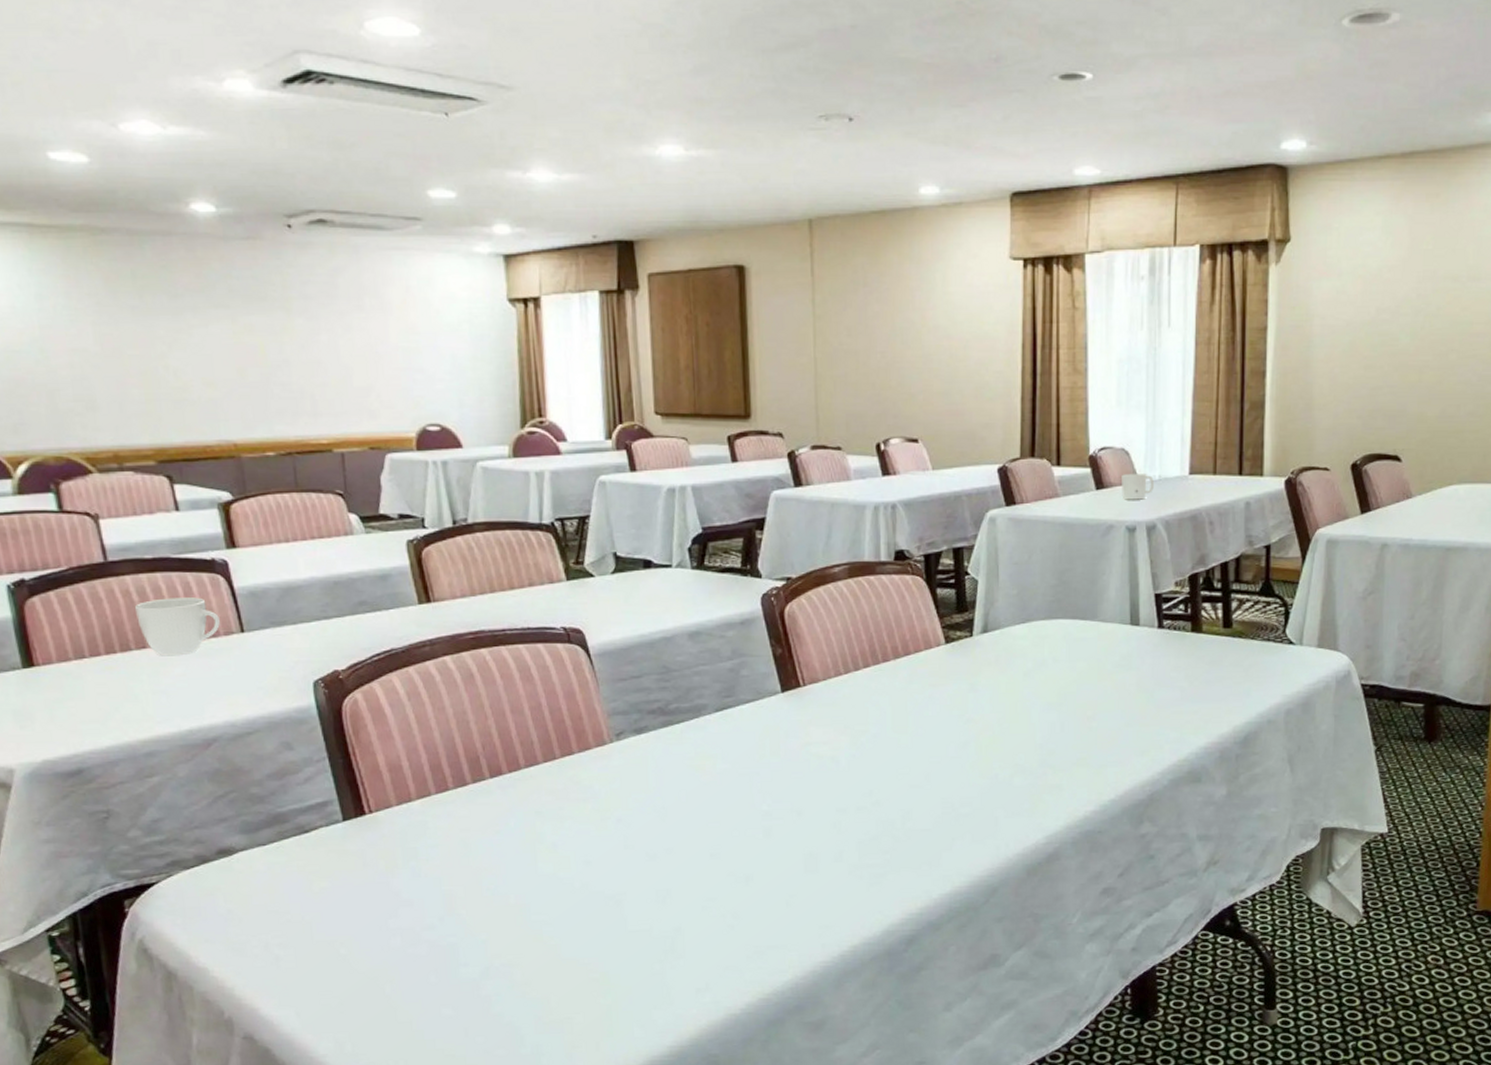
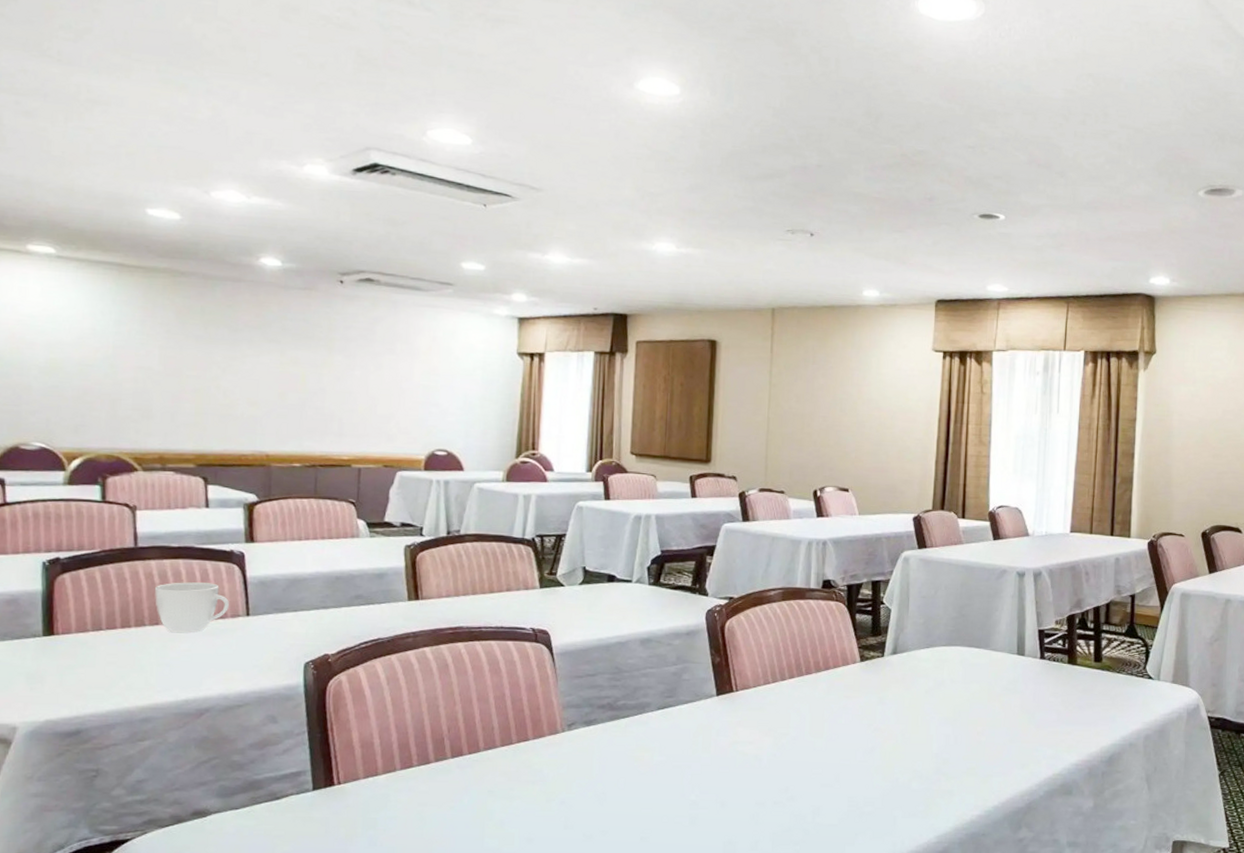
mug: present [1122,474,1154,500] -> none [1014,529,1041,551]

